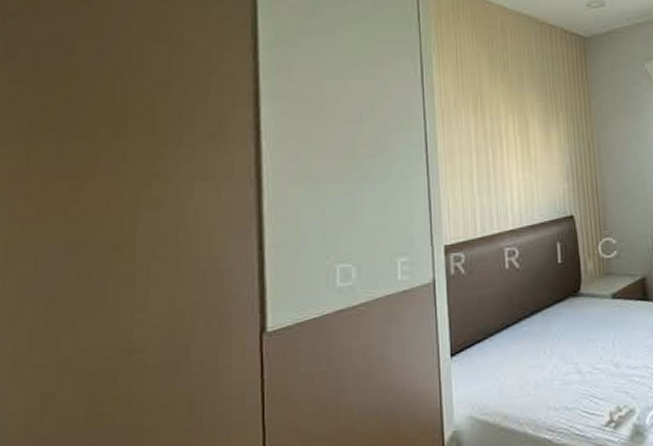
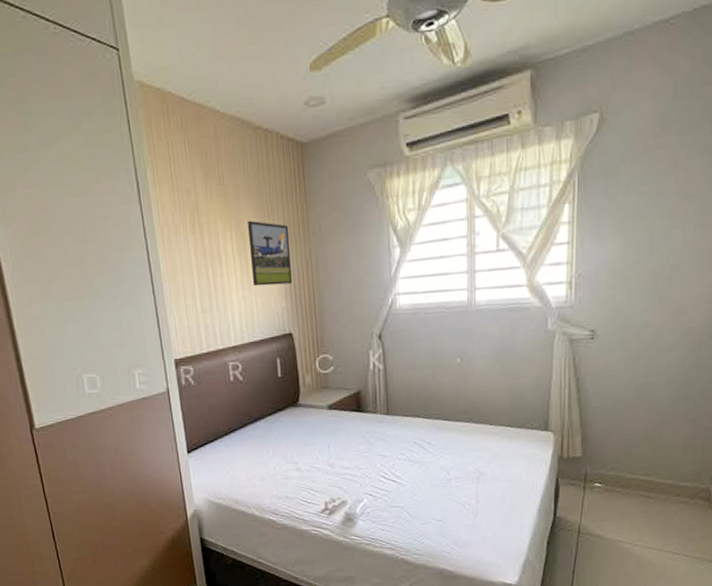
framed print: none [529,104,574,168] -> present [247,220,292,287]

